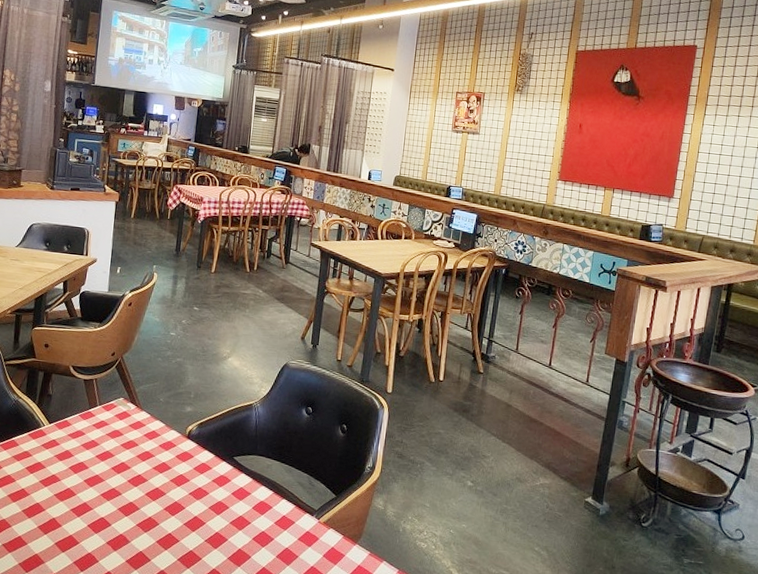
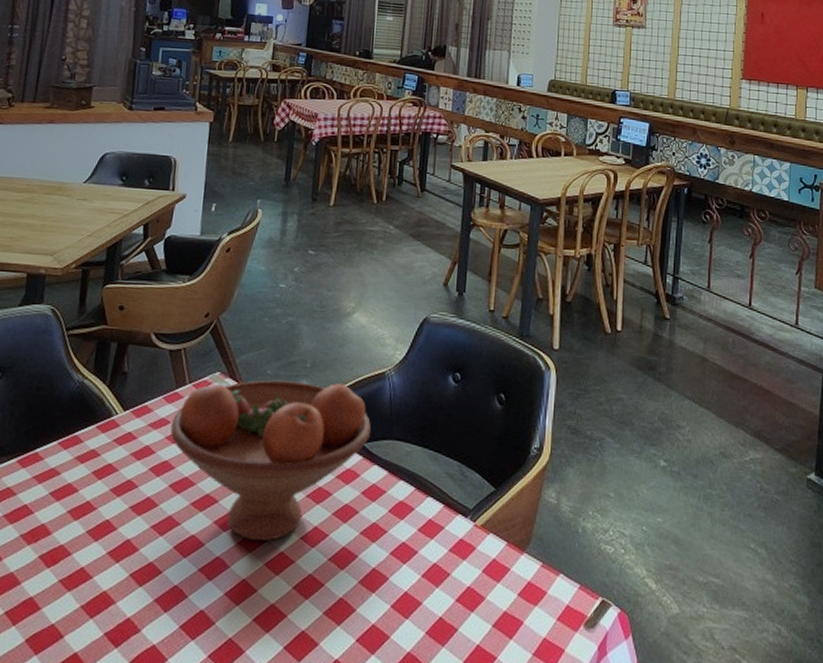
fruit bowl: none [85,405,241,525] -> present [170,380,372,542]

